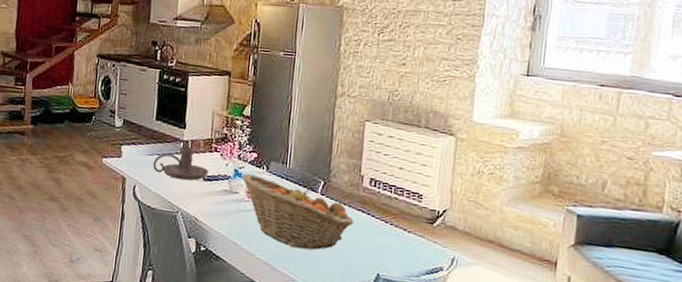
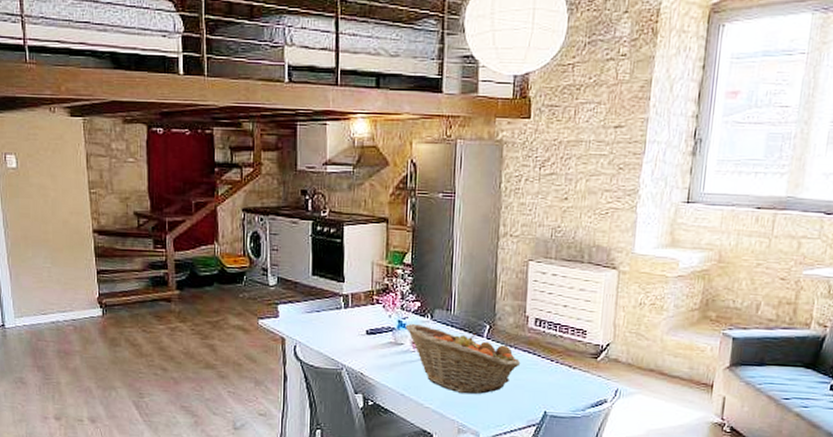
candle holder: present [152,146,208,181] -> none [312,301,371,336]

